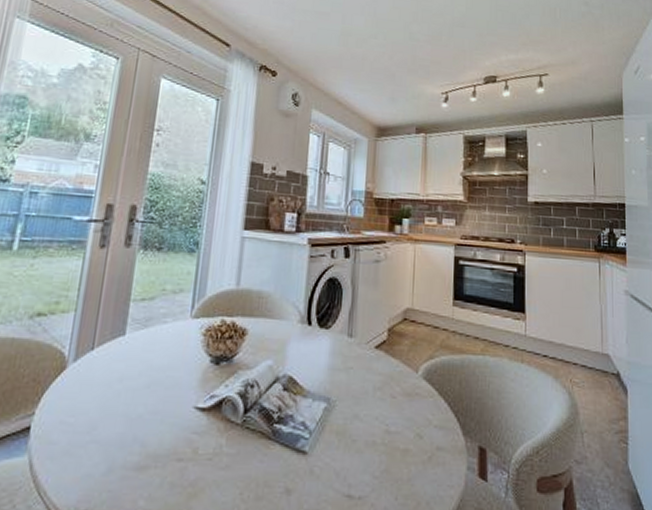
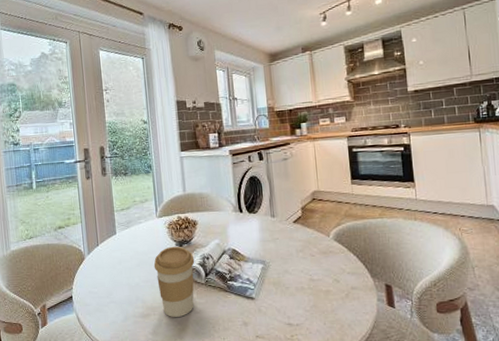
coffee cup: none [170,363,233,475] -> present [153,246,195,318]

